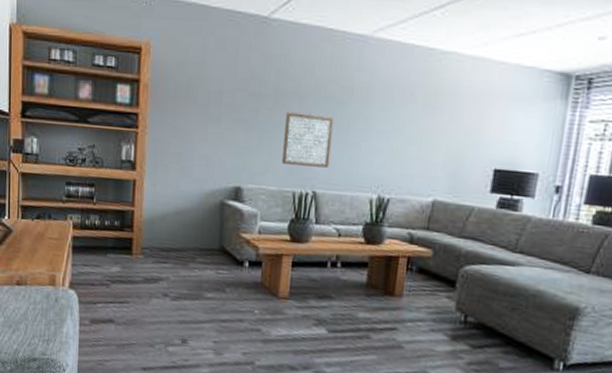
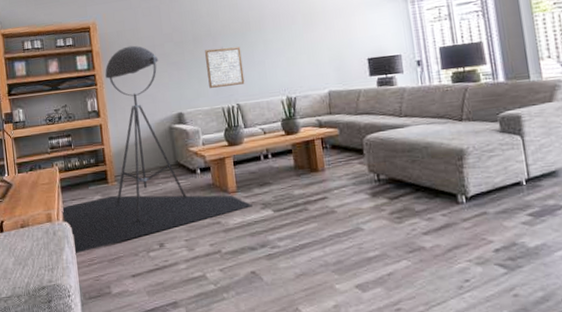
floor lamp: none [69,84,304,330] -> present [61,45,253,254]

